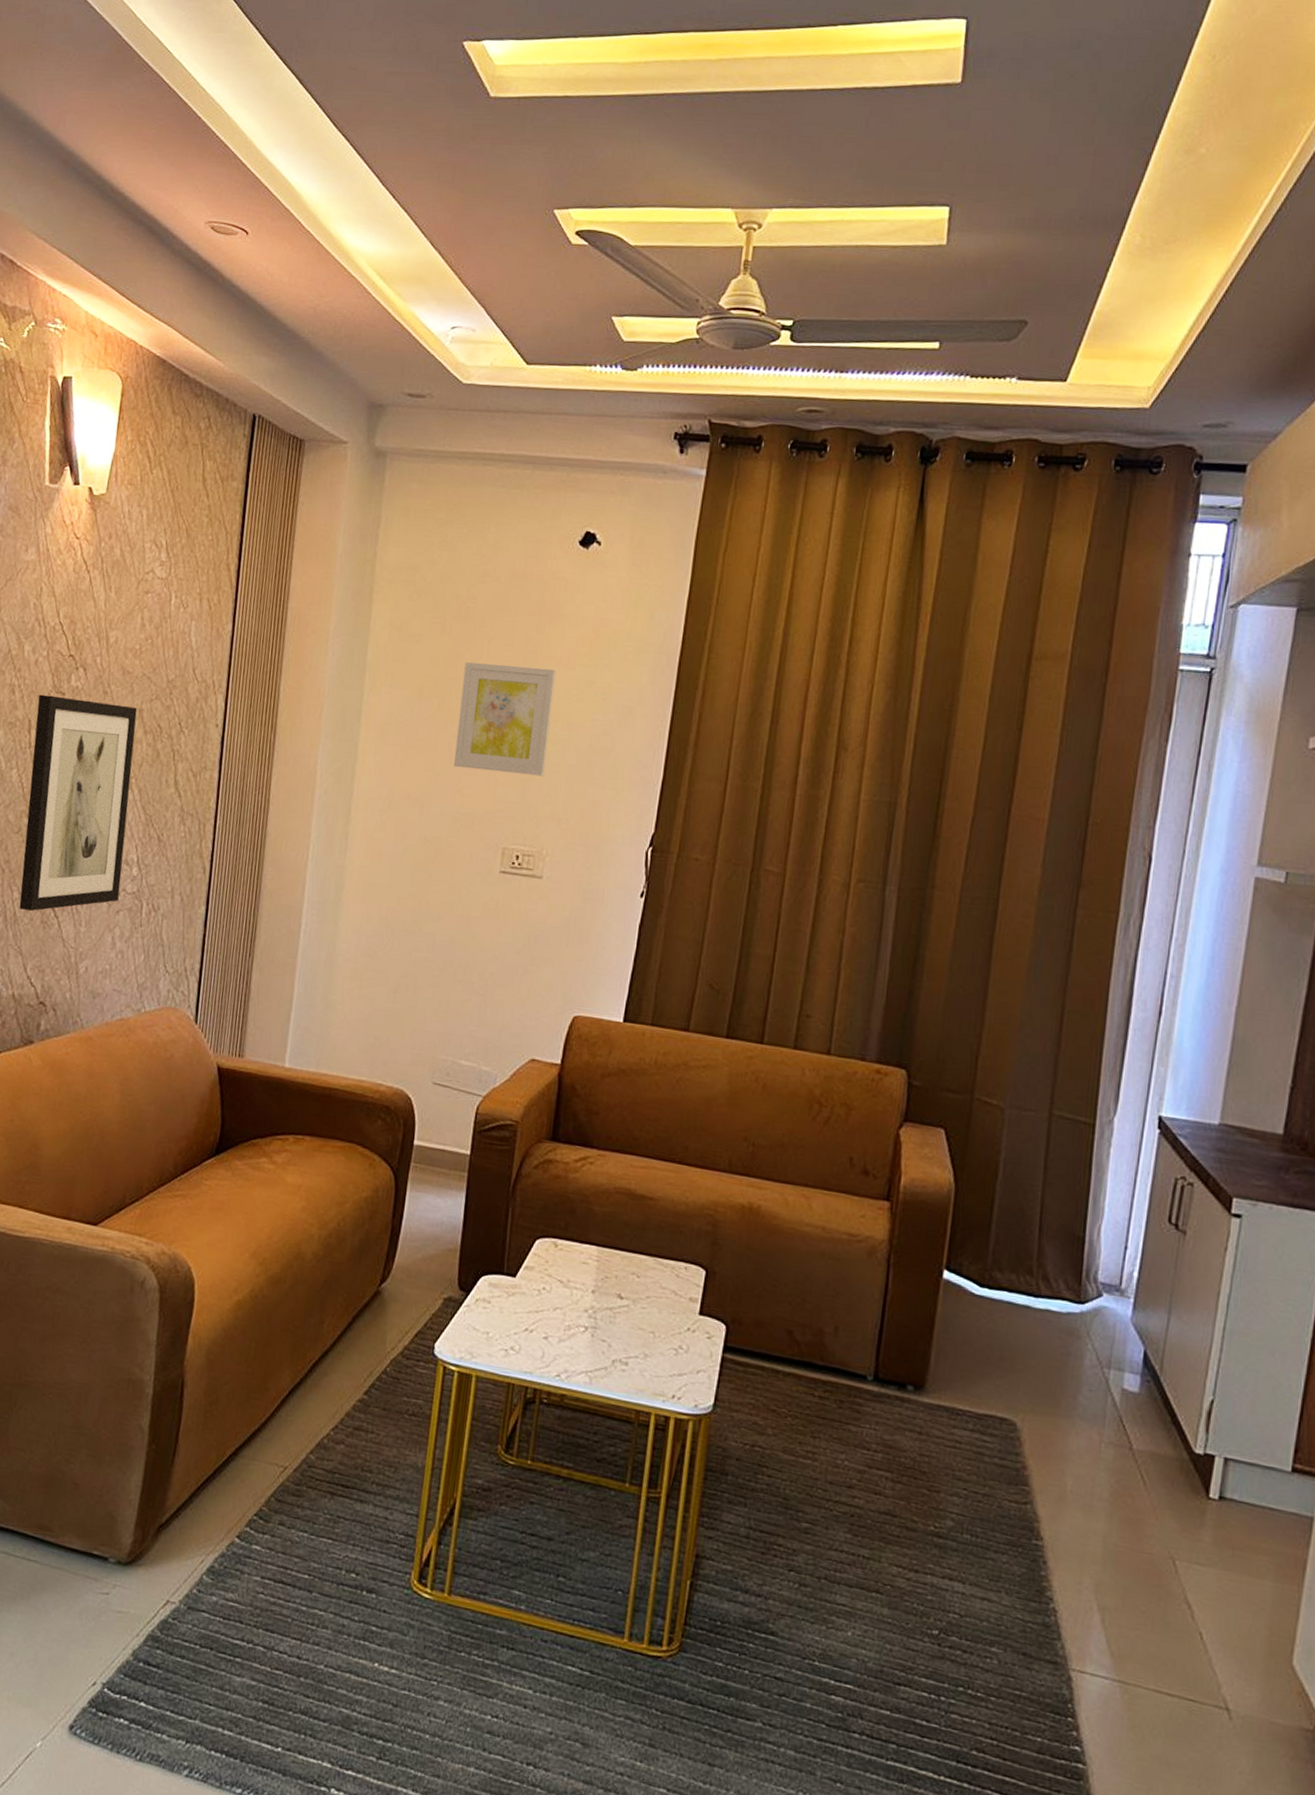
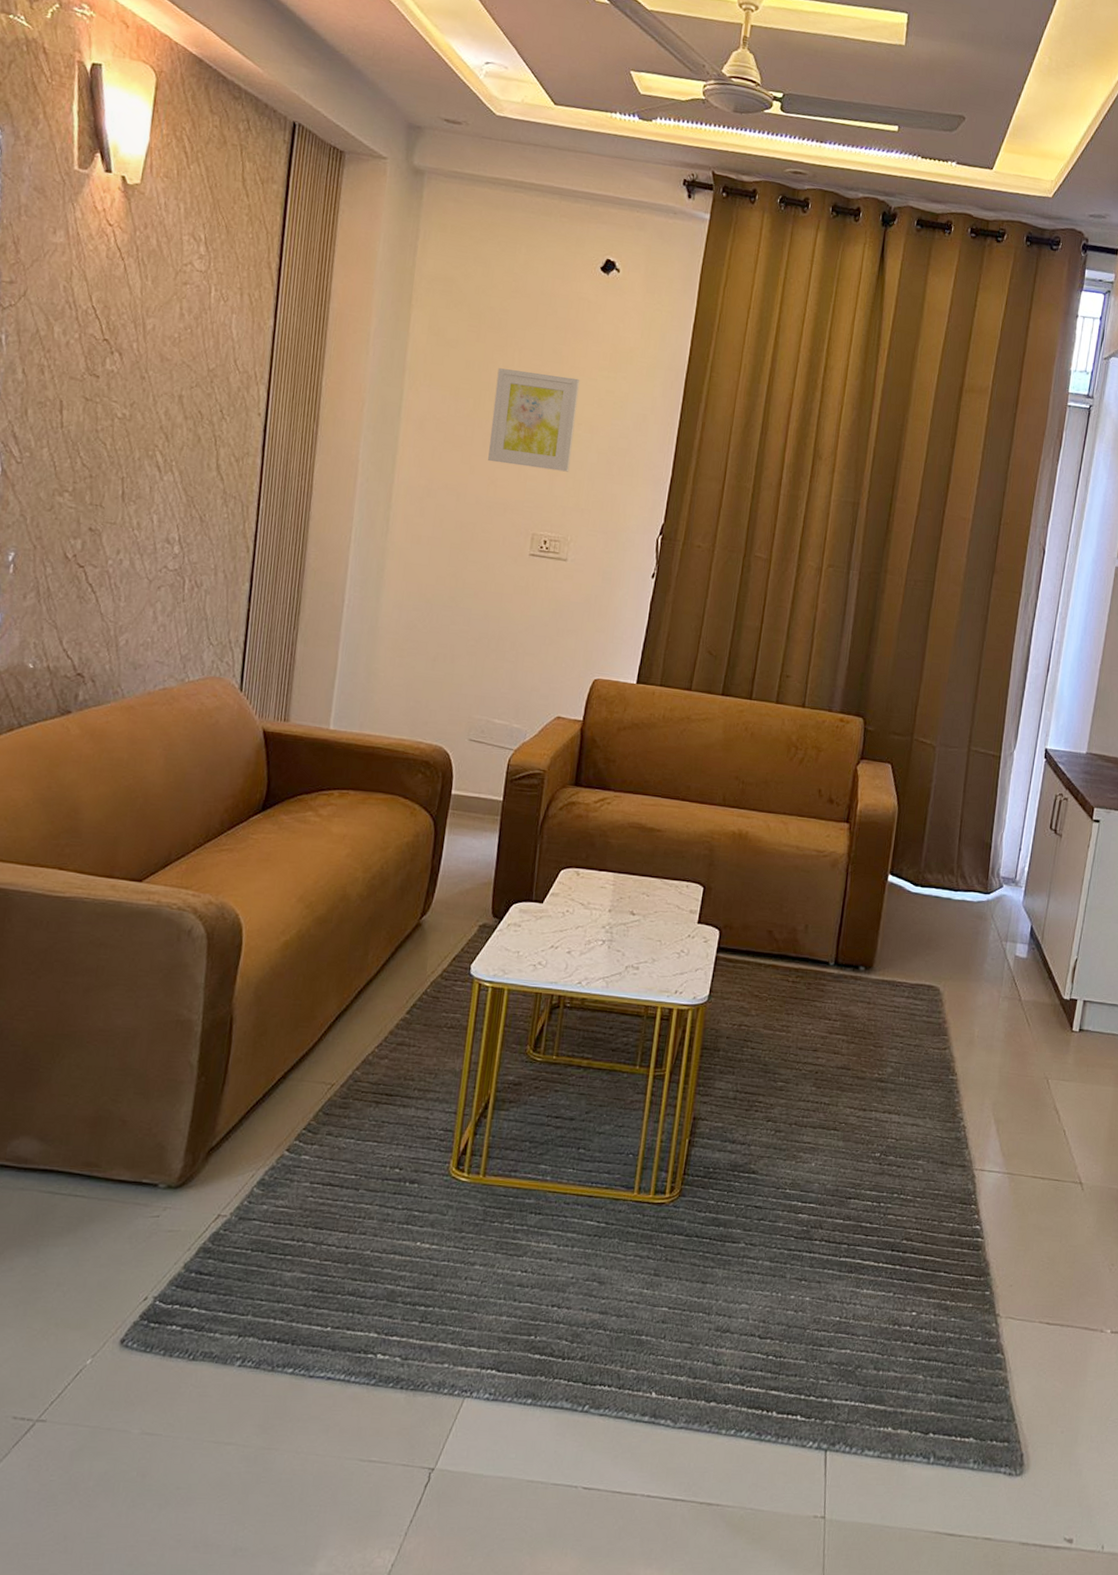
wall art: present [19,694,138,911] -> none [53,376,177,587]

